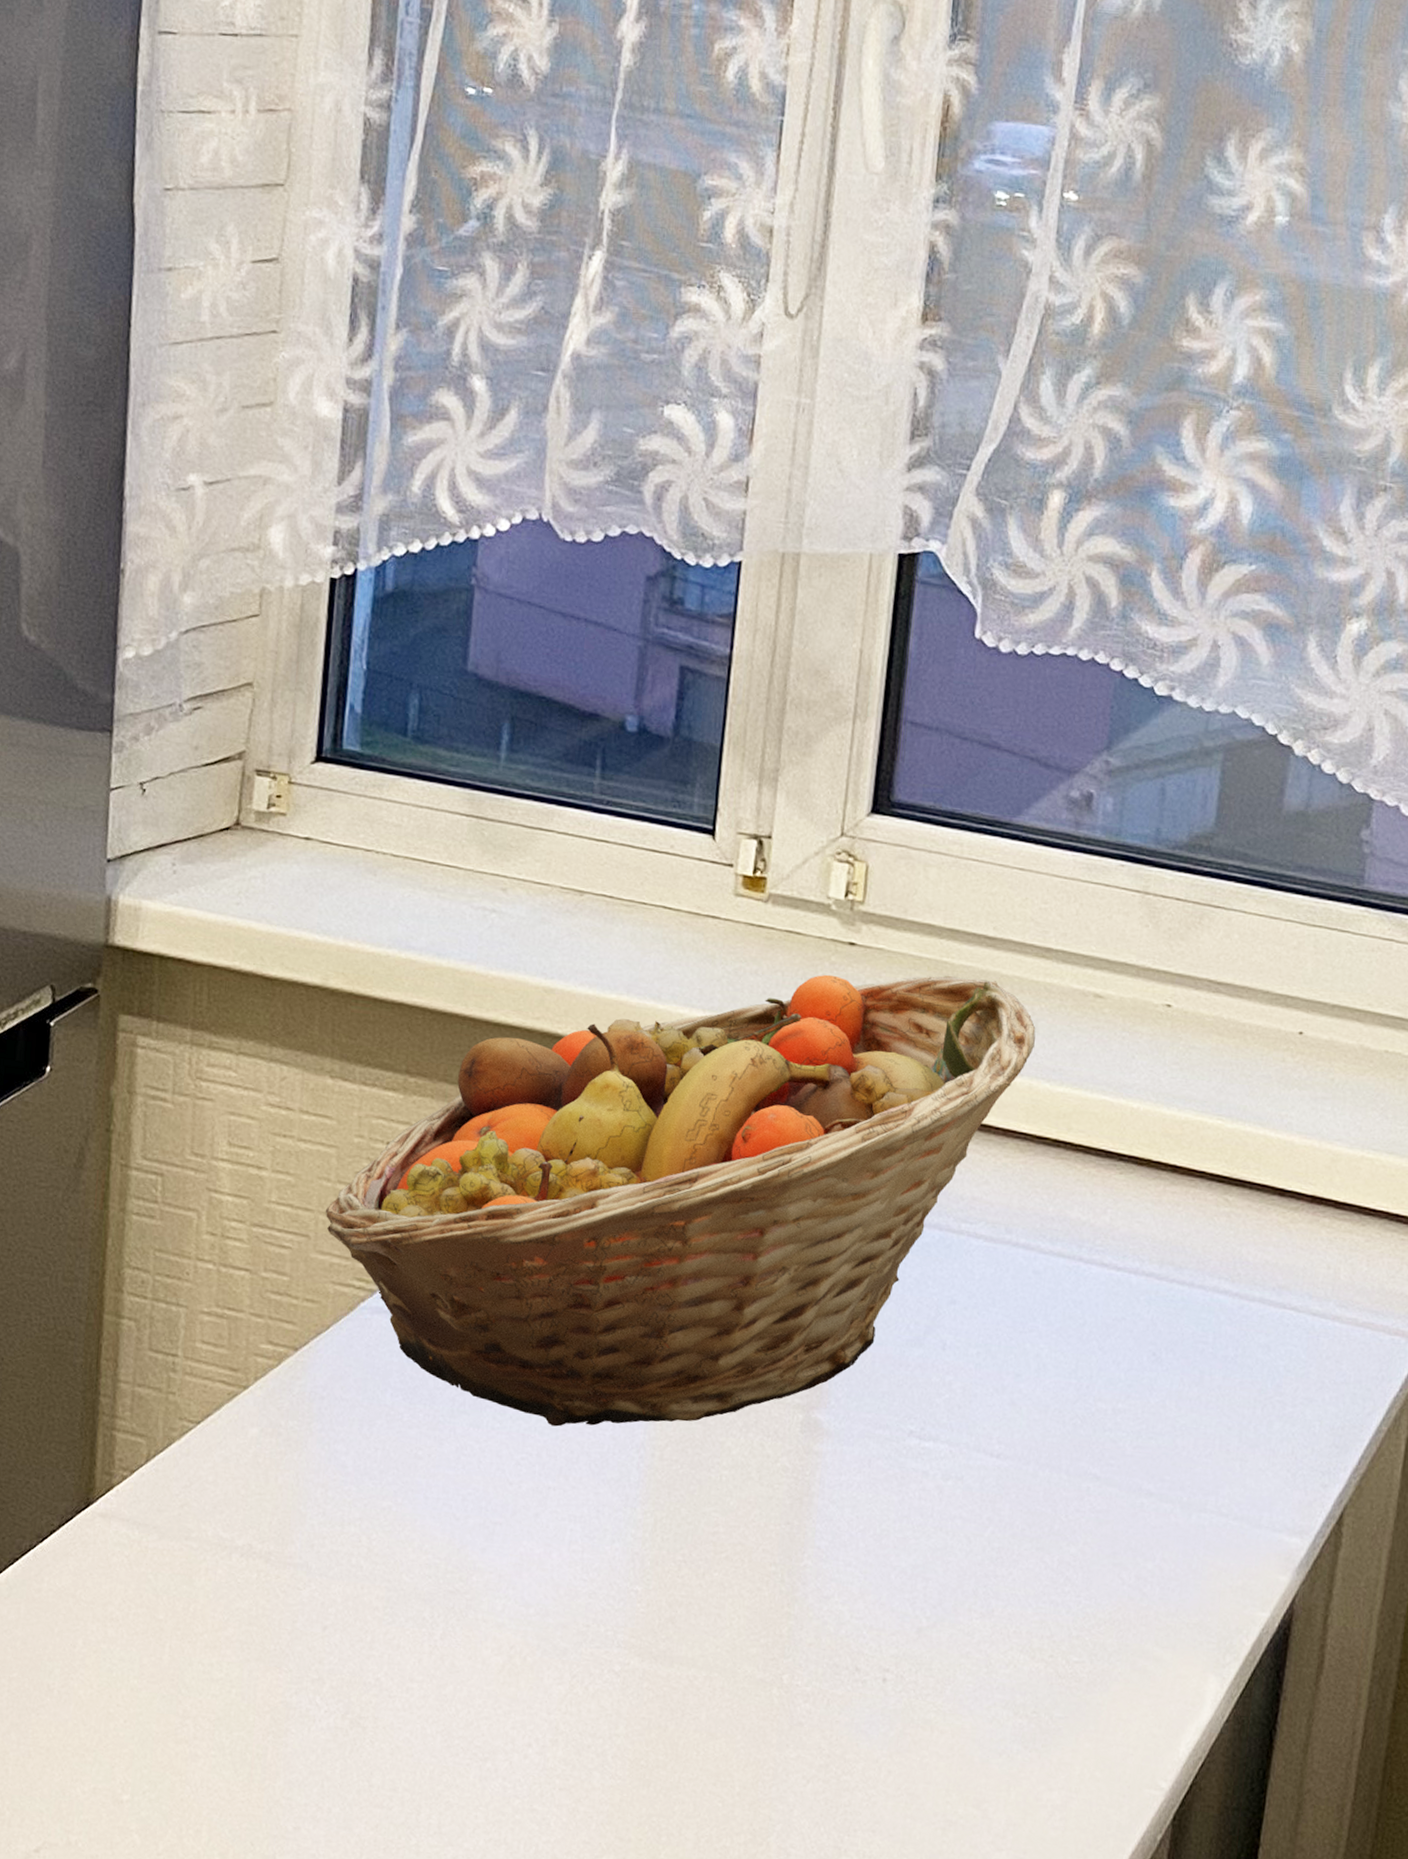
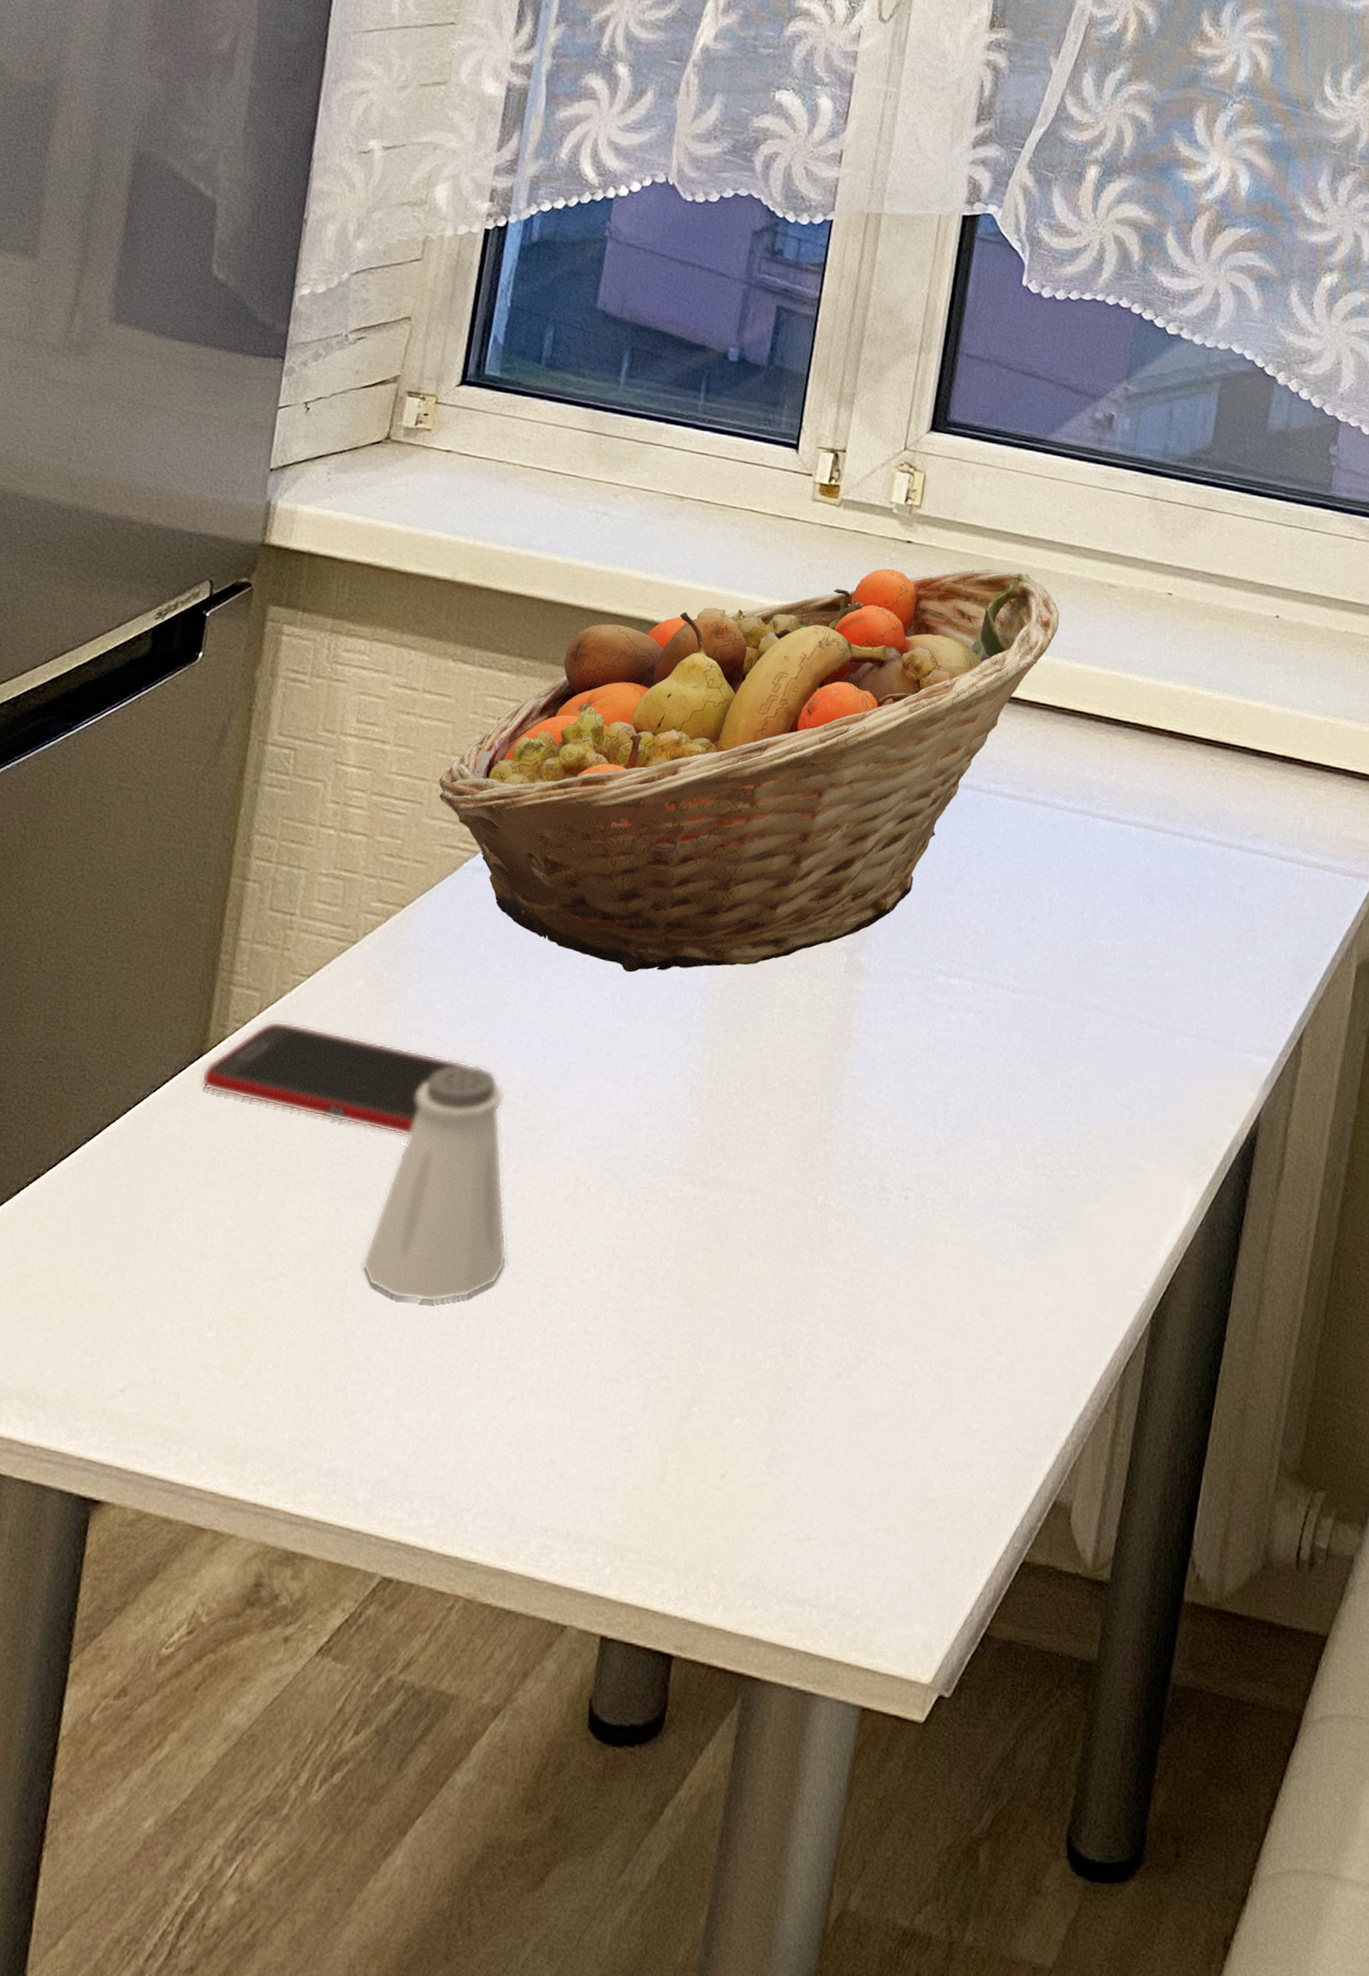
cell phone: none [90,1470,383,1598] -> present [200,1021,469,1137]
saltshaker: none [281,1521,440,1773] -> present [362,1064,508,1303]

